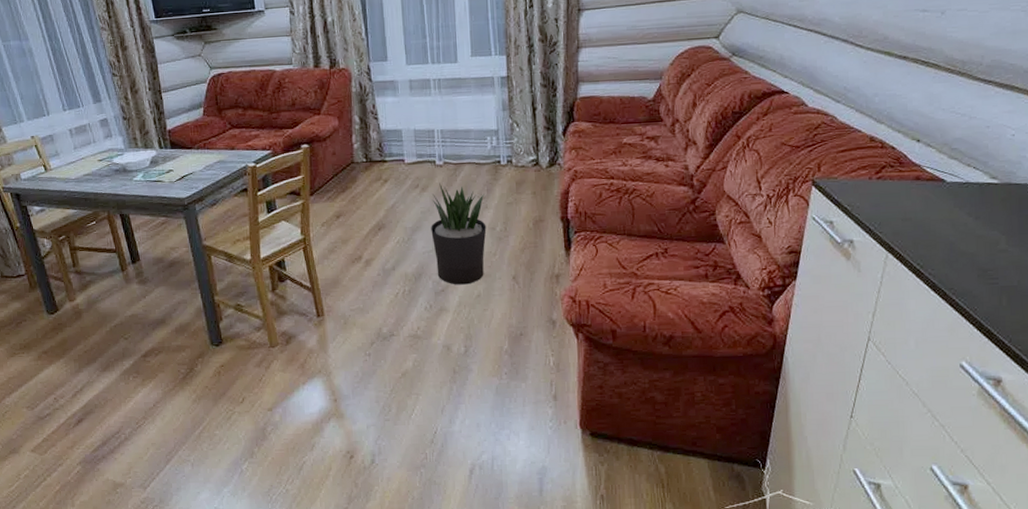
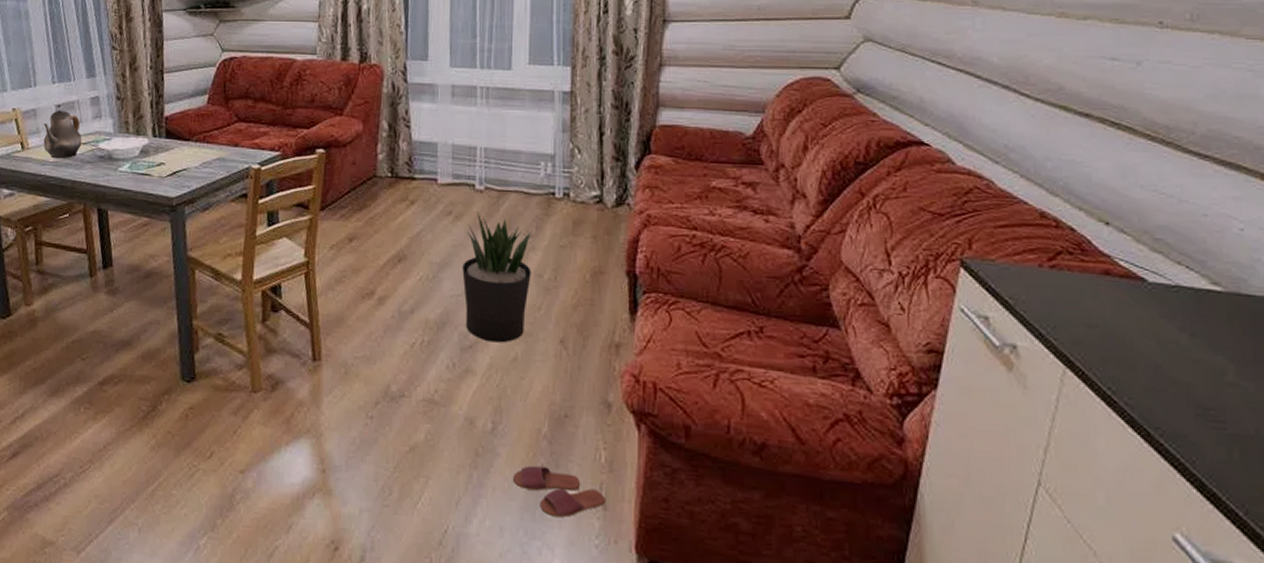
teapot: none [61,128,98,176] -> present [43,103,82,159]
slippers: none [484,374,556,410] -> present [513,465,606,517]

